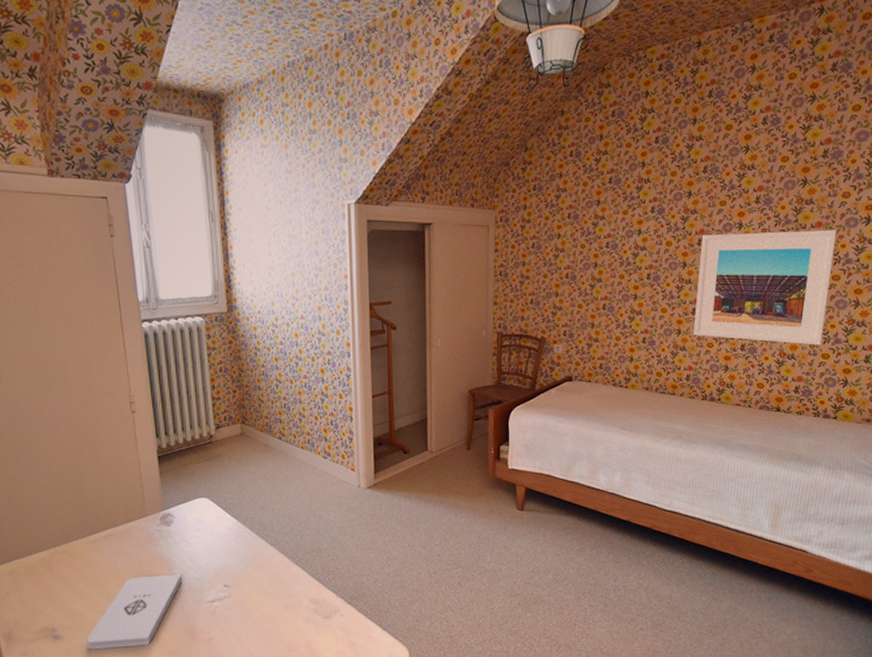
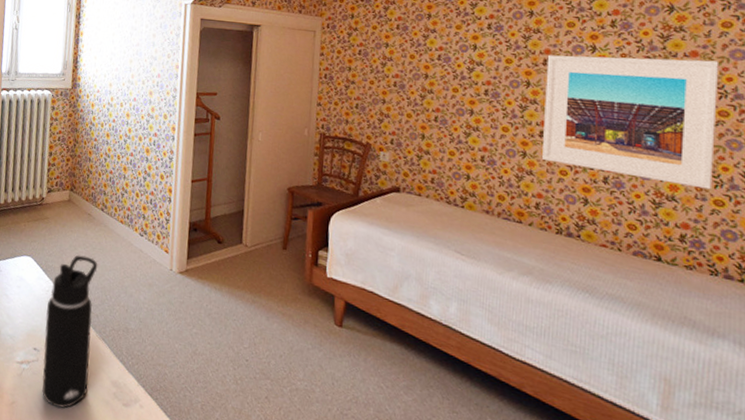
water bottle: none [232,487,286,633] -> present [42,254,98,408]

